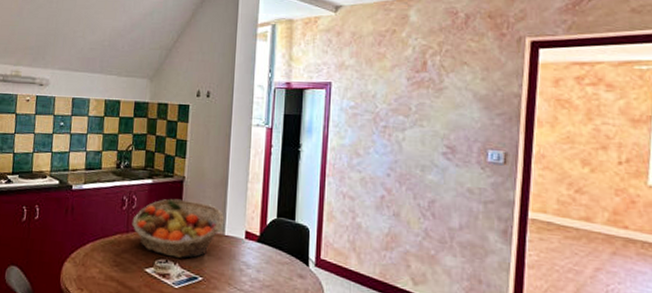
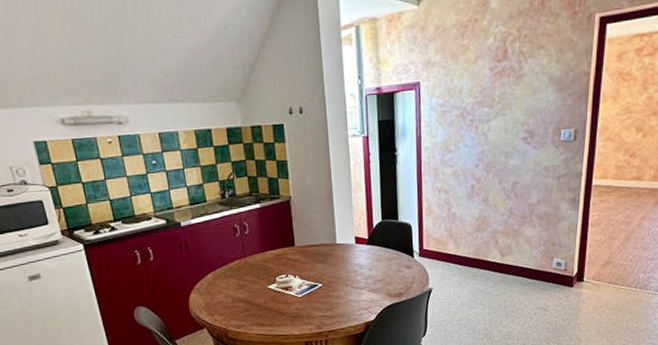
fruit basket: present [131,198,225,259] -> none [247,218,335,272]

